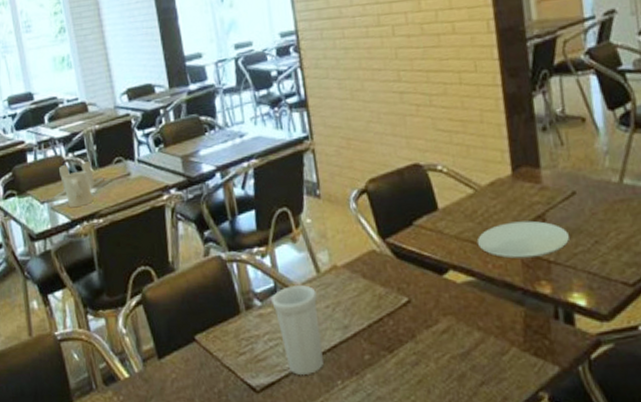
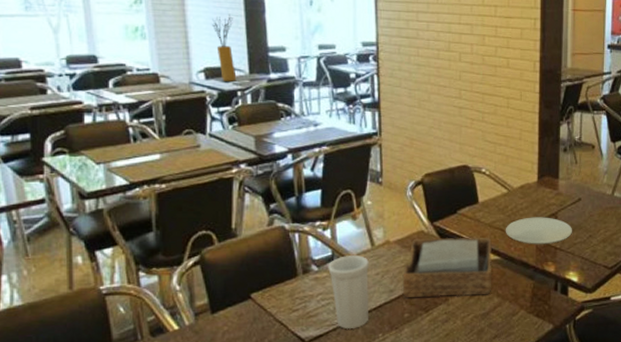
napkin holder: present [46,160,112,202] -> none [102,128,180,164]
cup: present [62,170,94,208] -> none [124,137,157,172]
vase: none [129,27,158,102] -> present [212,13,237,82]
napkin holder: none [356,252,470,334] -> present [402,237,492,297]

